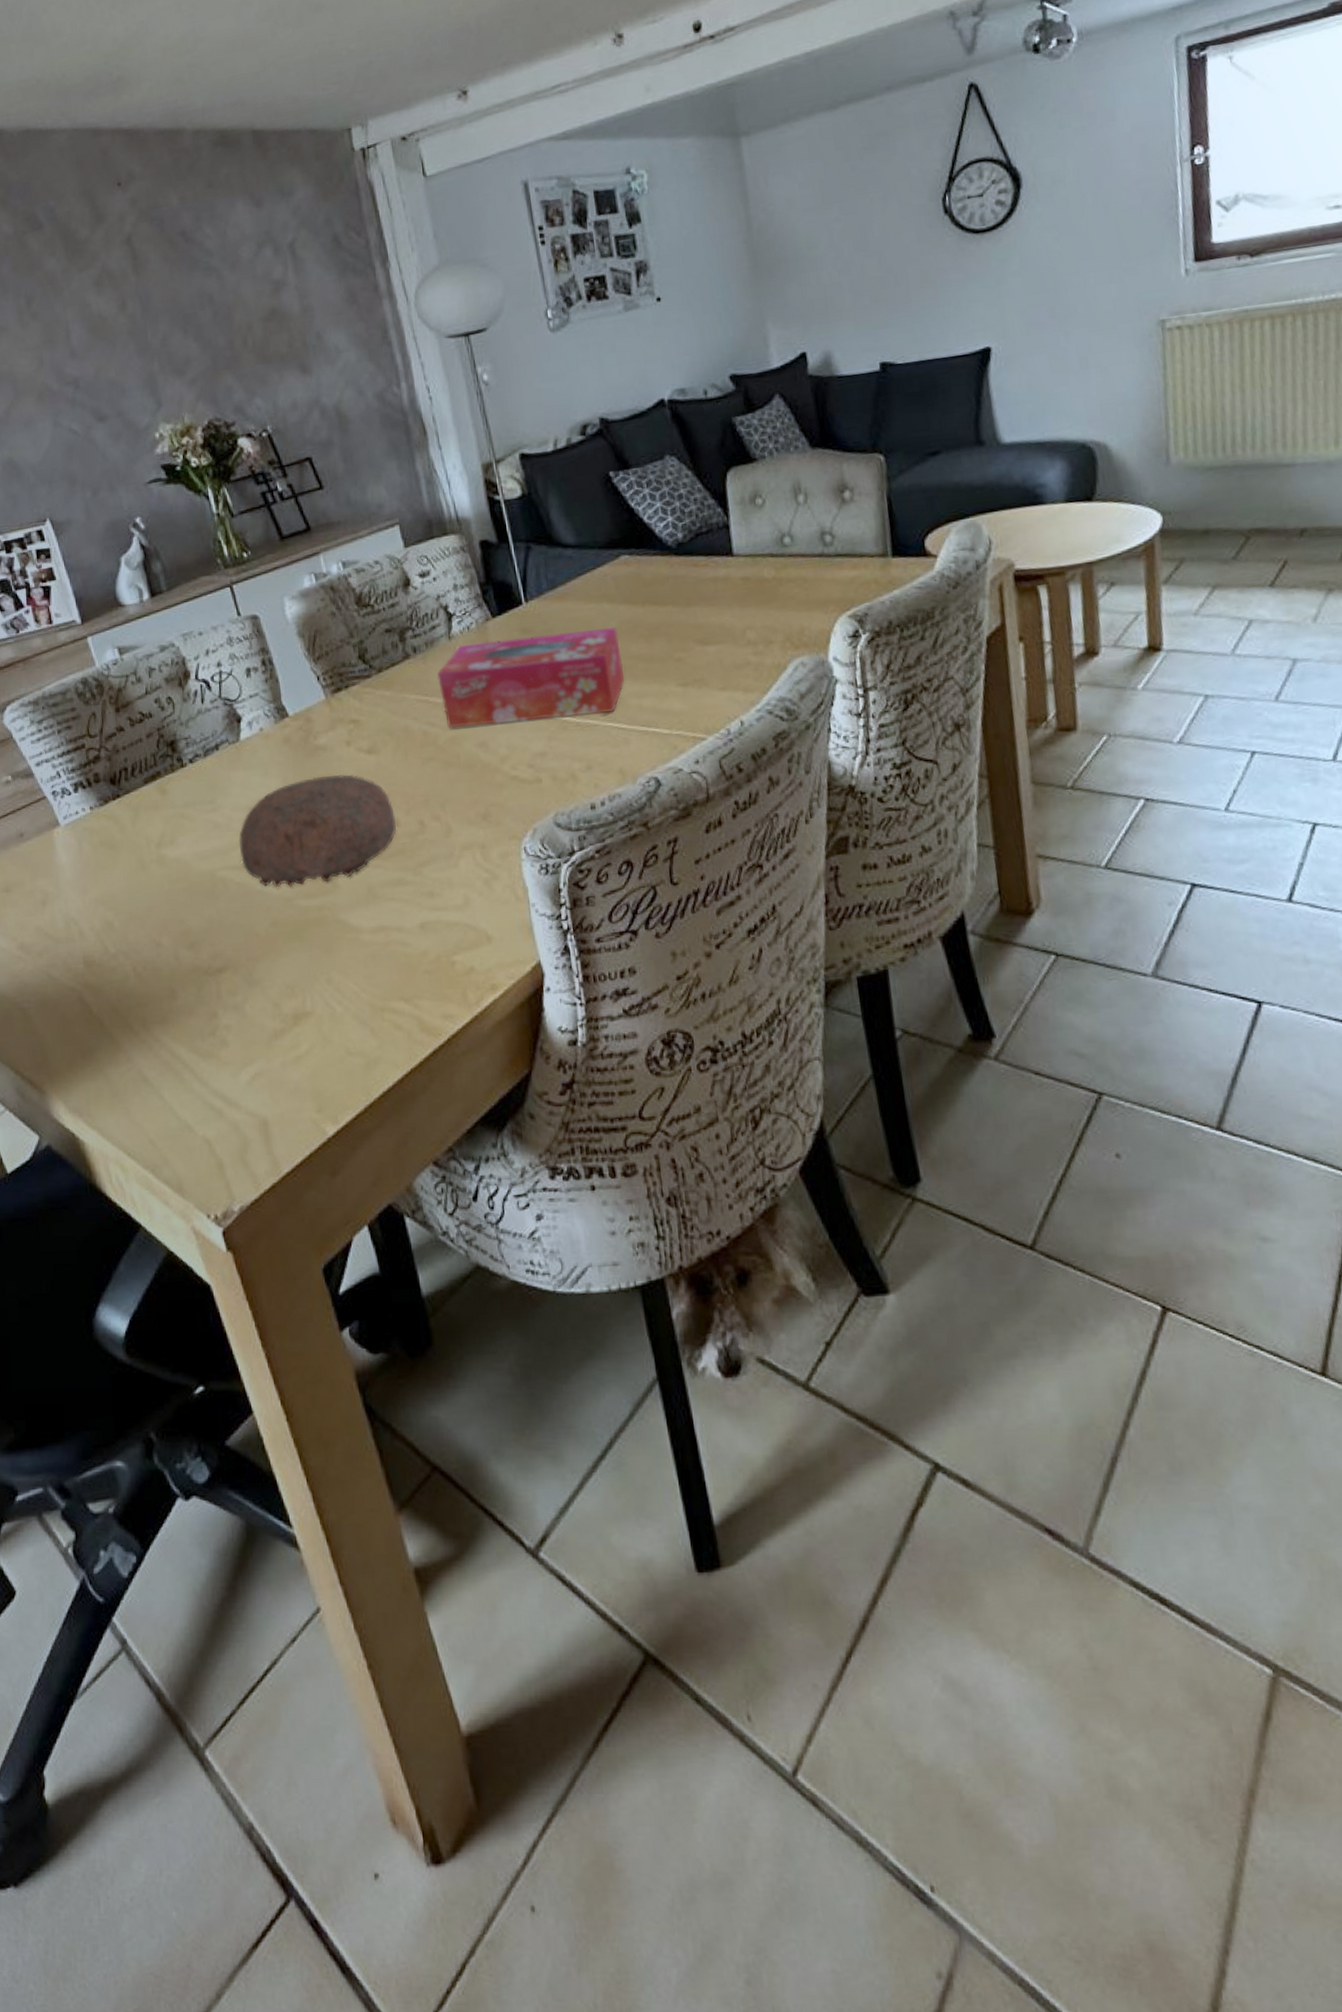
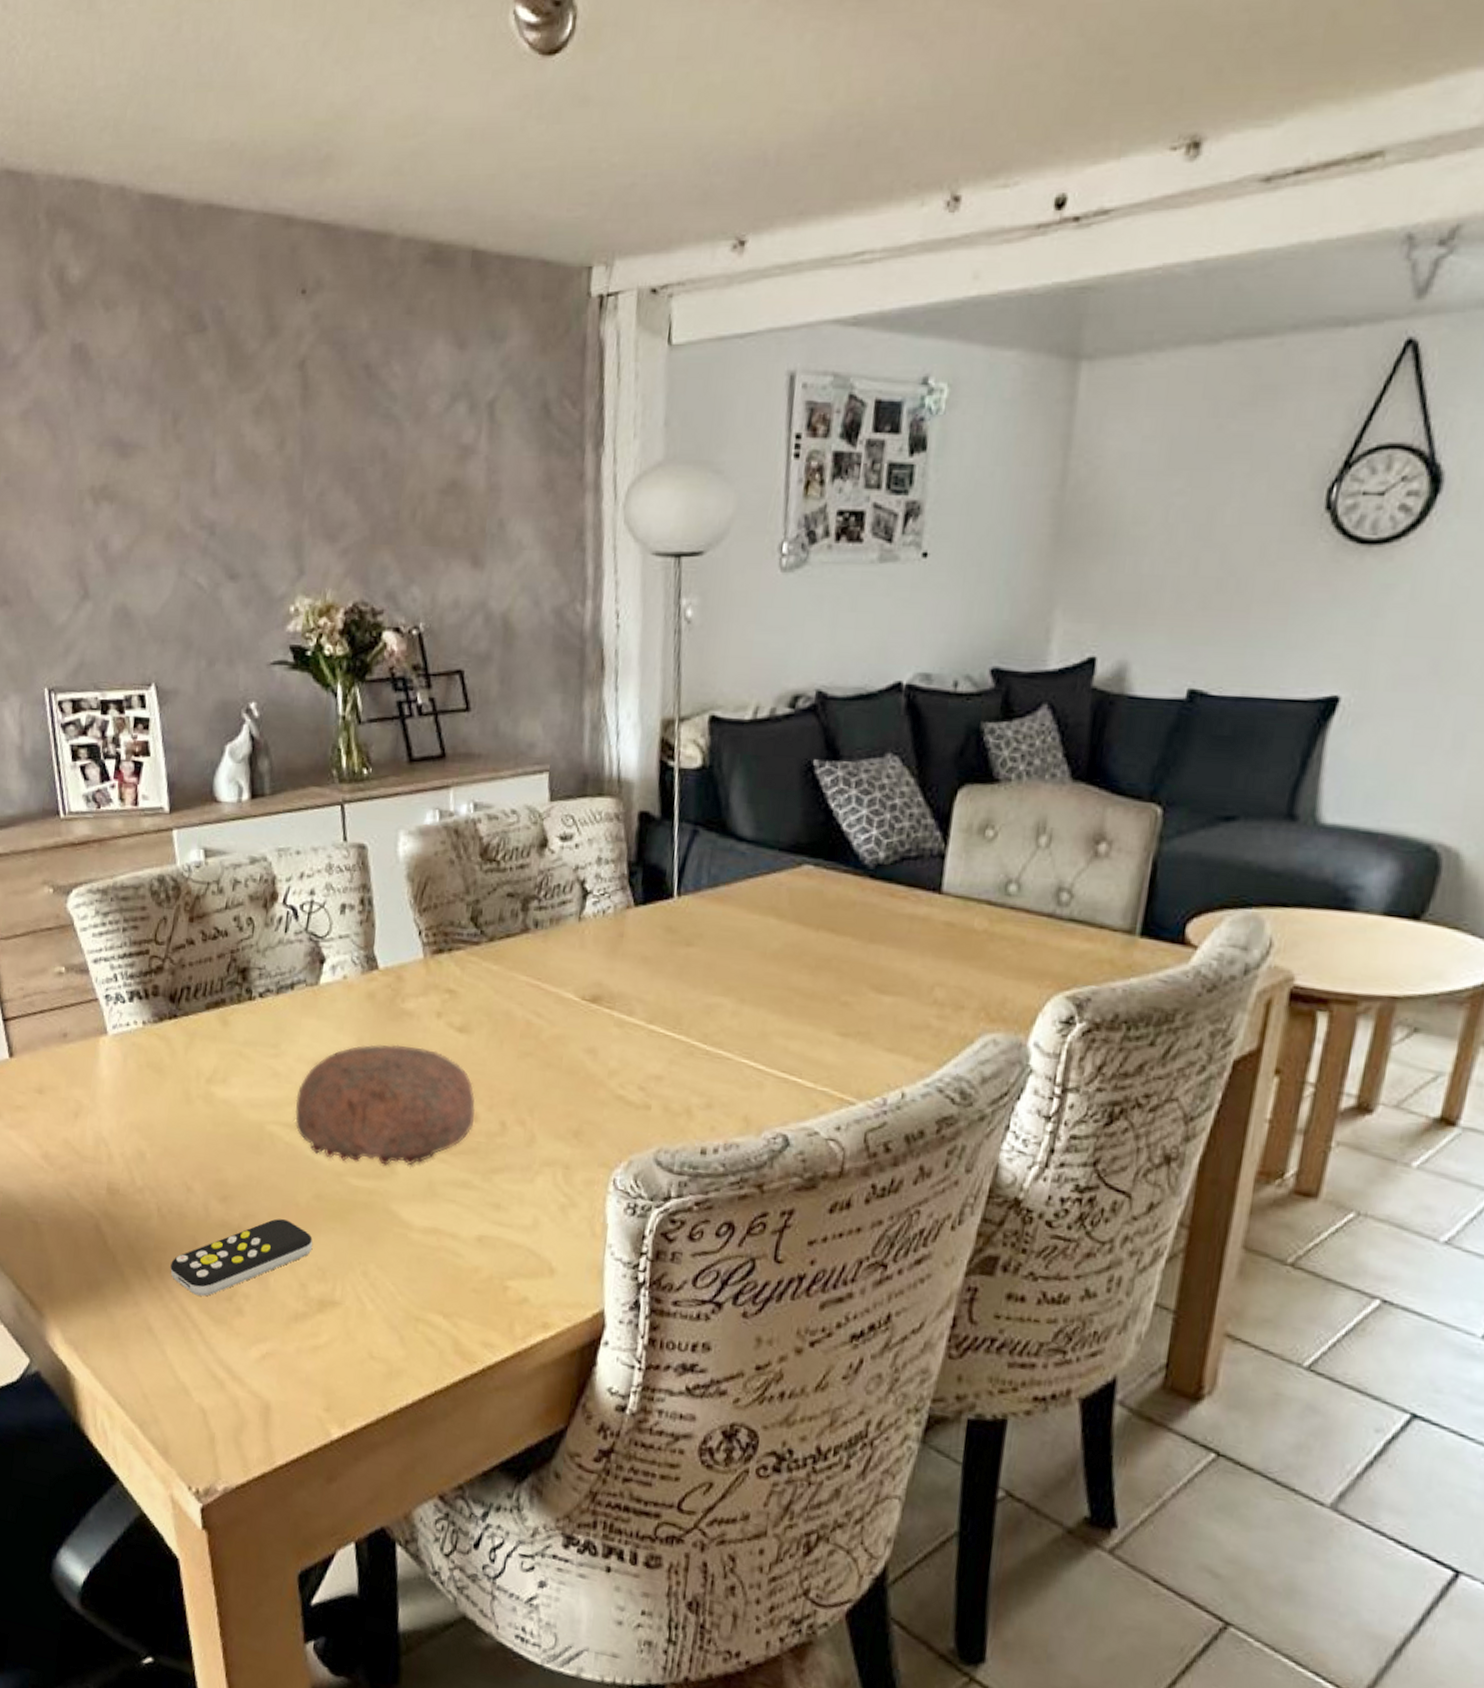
remote control: none [154,951,279,1038] -> present [170,1218,313,1297]
tissue box: present [437,627,625,729] -> none [555,930,779,1049]

